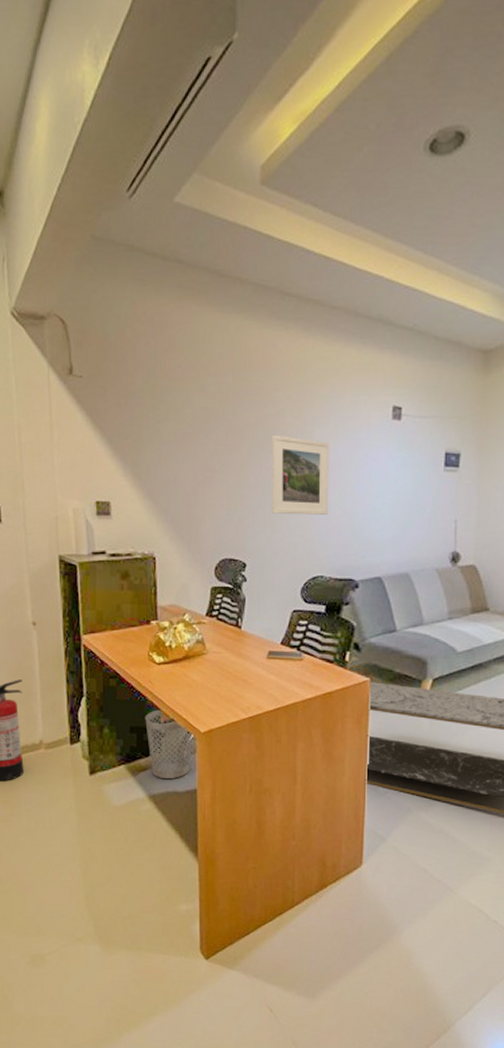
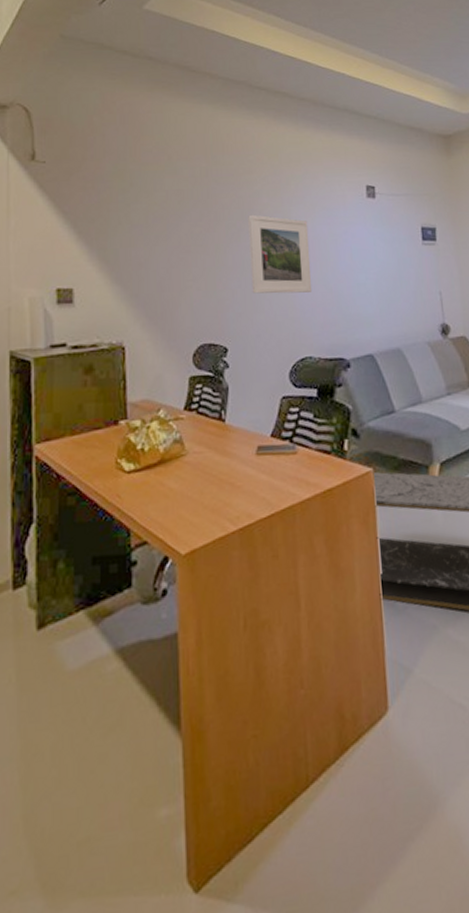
wastebasket: present [145,709,192,778] -> none [111,530,171,623]

